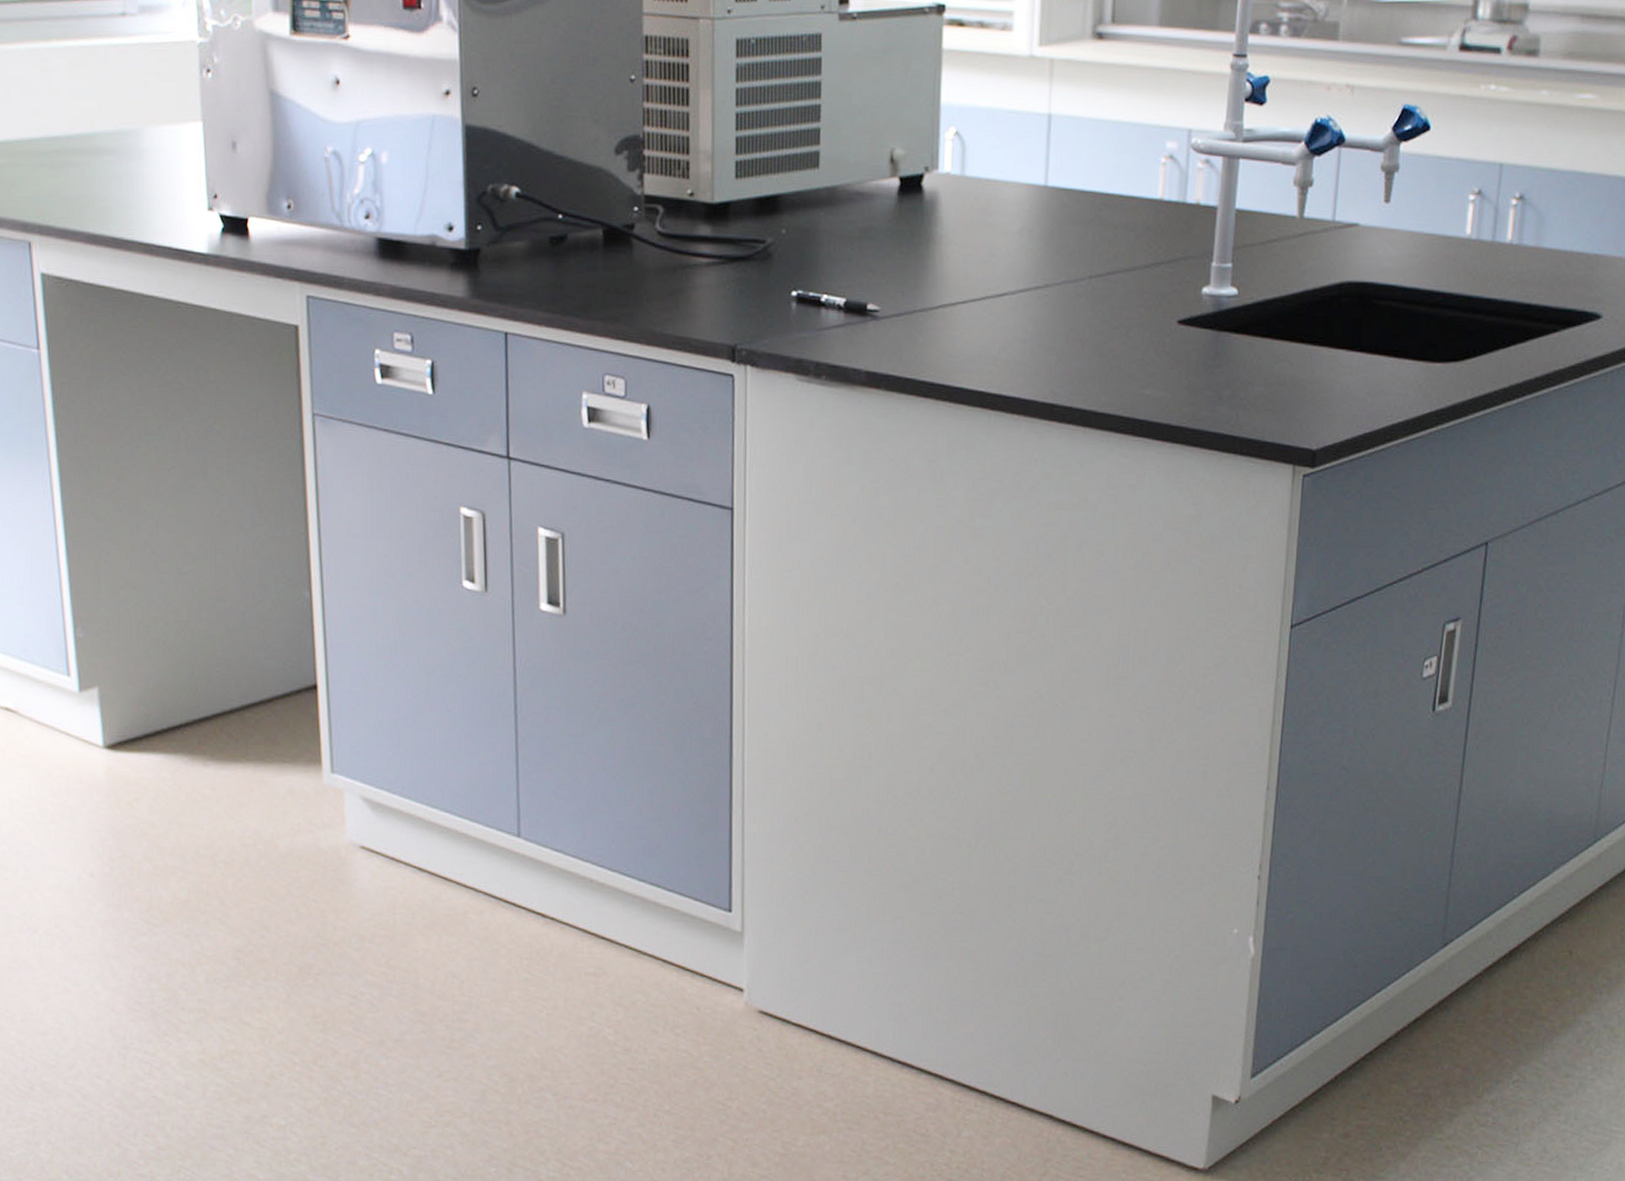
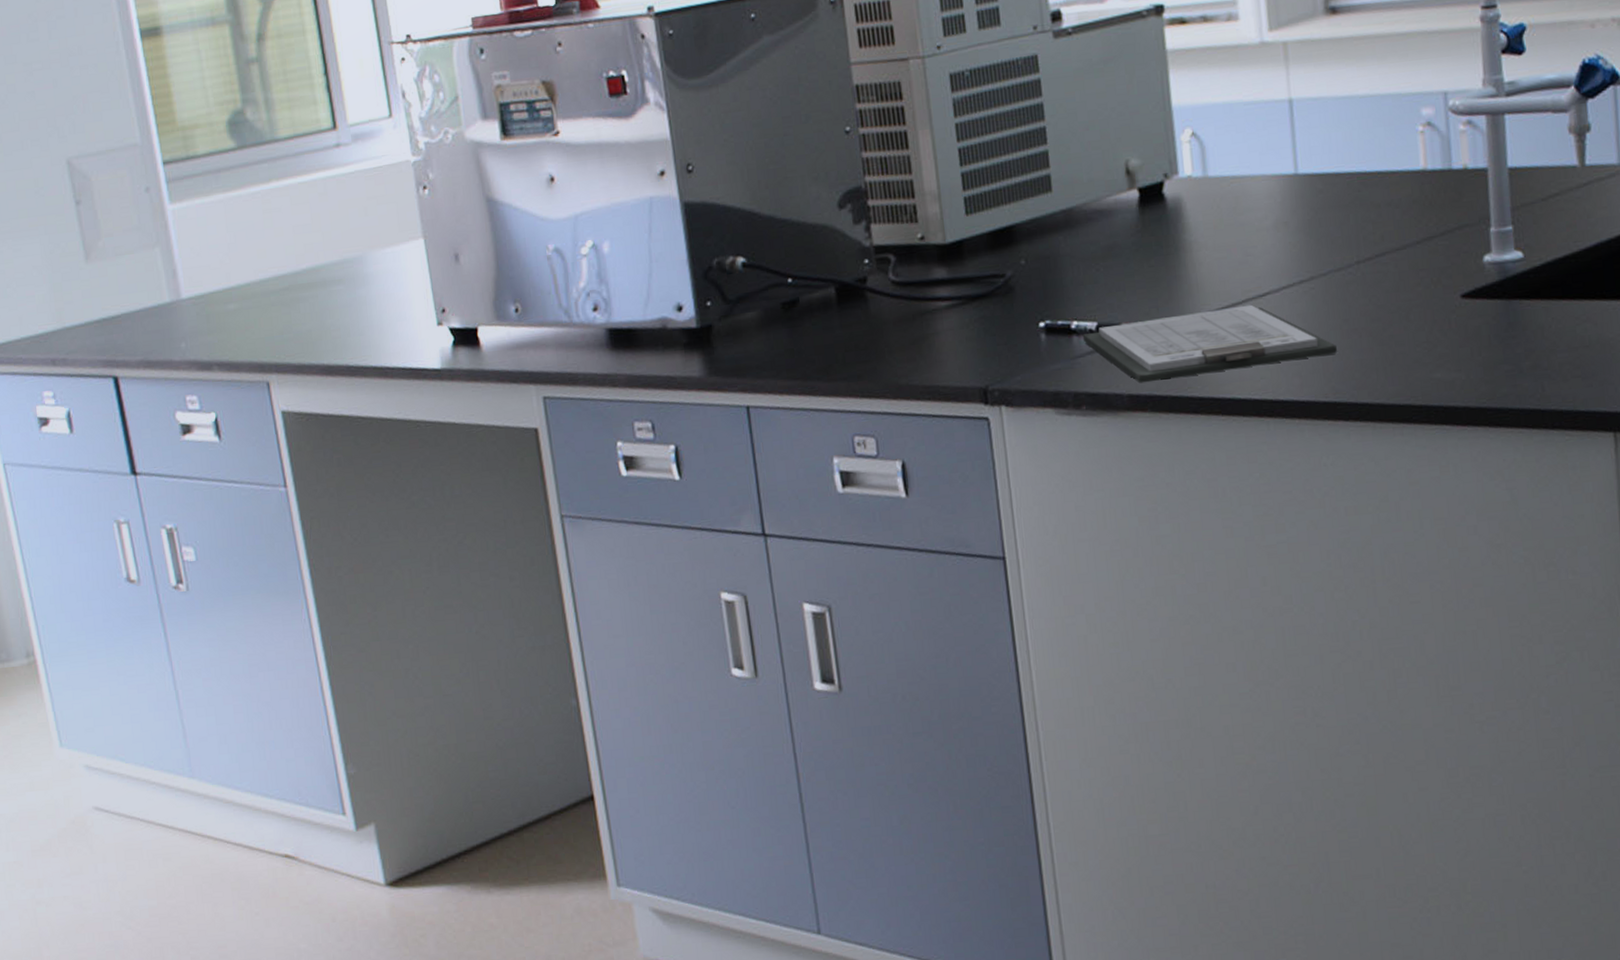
clipboard: none [830,302,1060,362] -> present [1082,304,1337,384]

